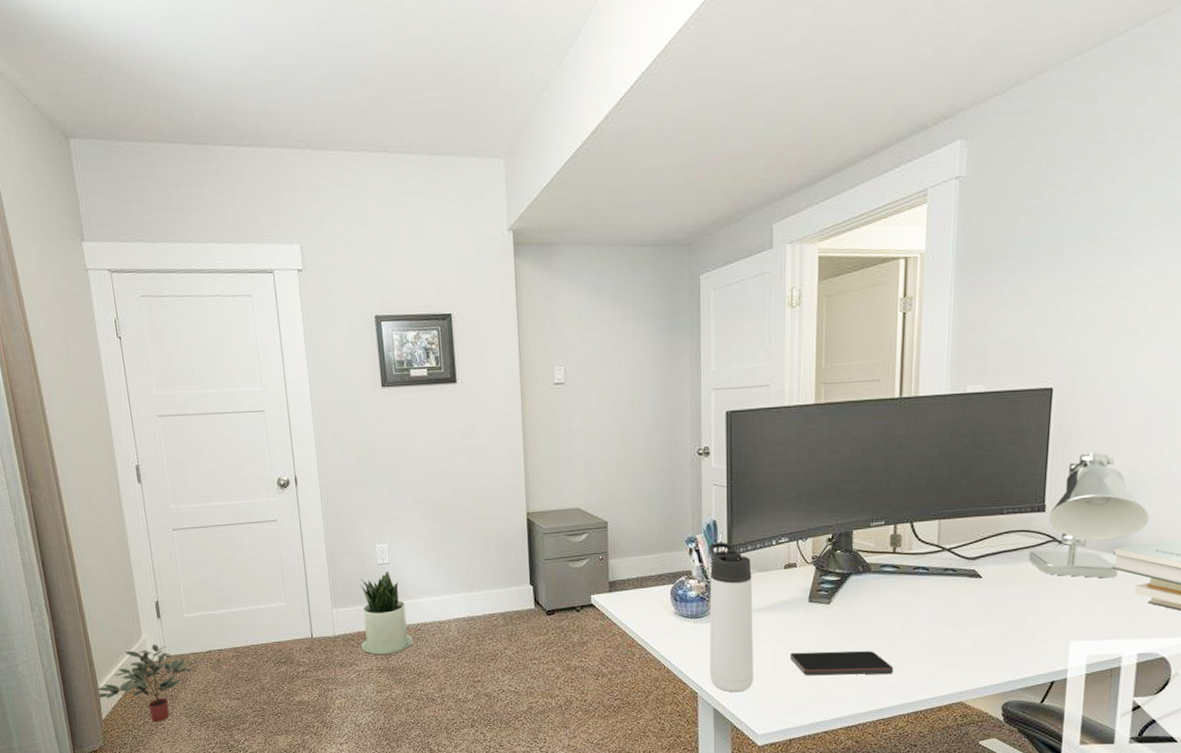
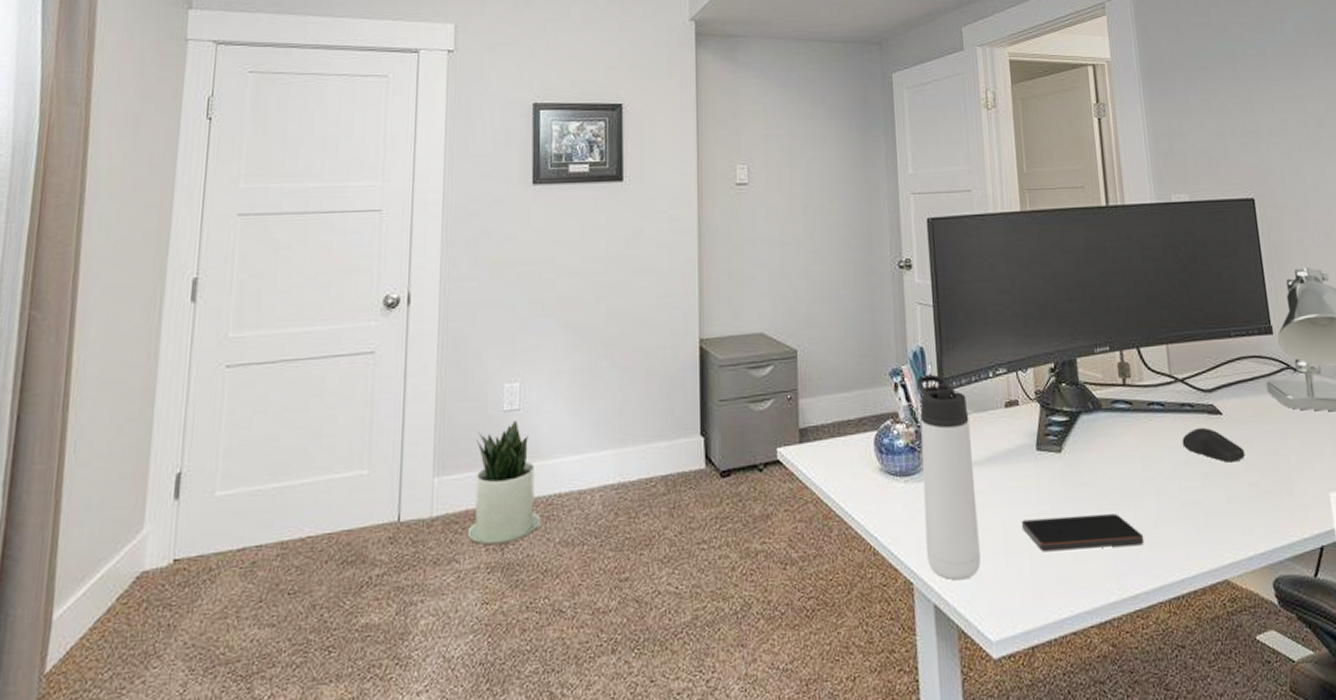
potted plant: present [96,644,197,722] -> none [46,540,221,673]
computer mouse: none [940,587,997,616] -> present [1182,427,1245,462]

